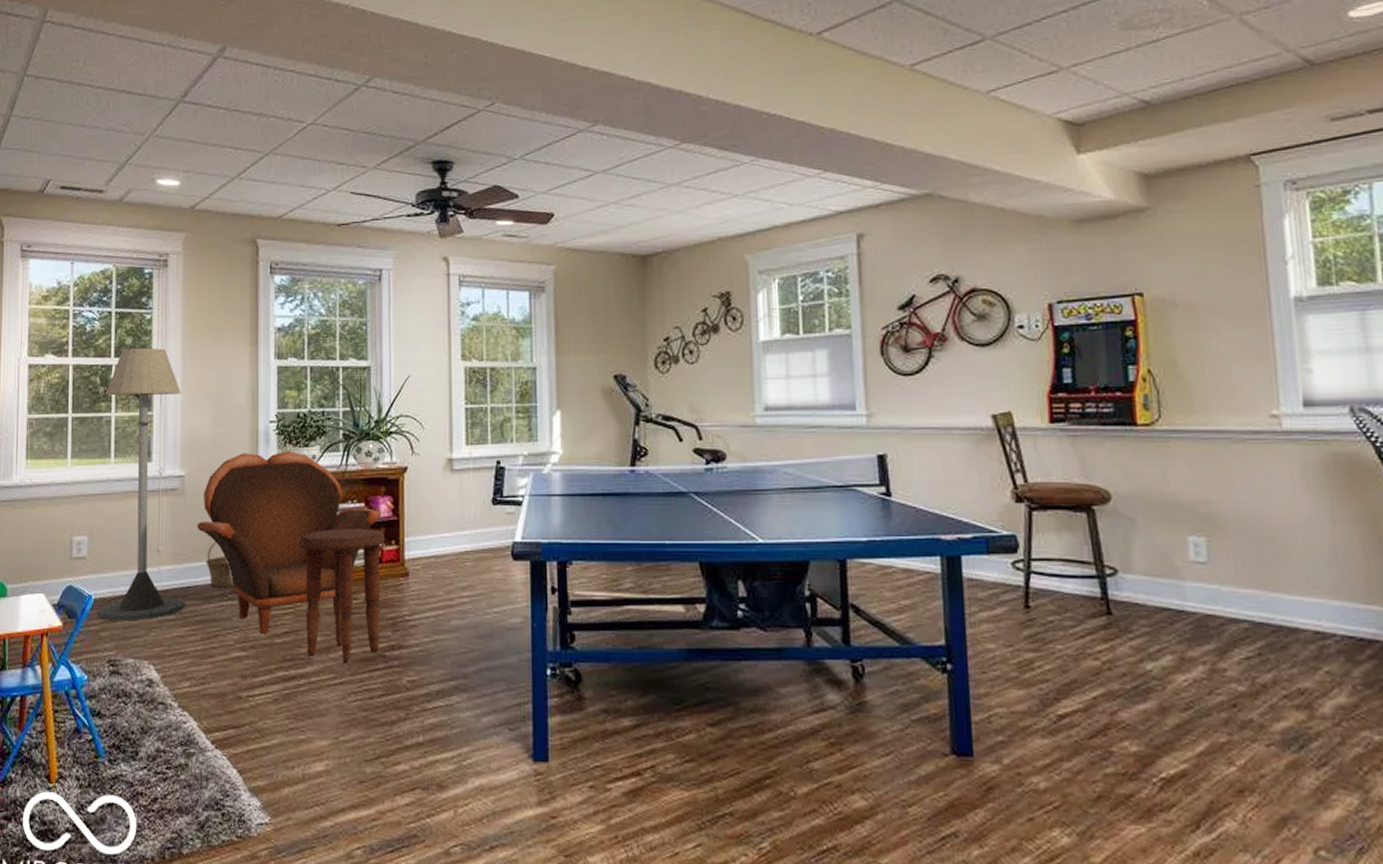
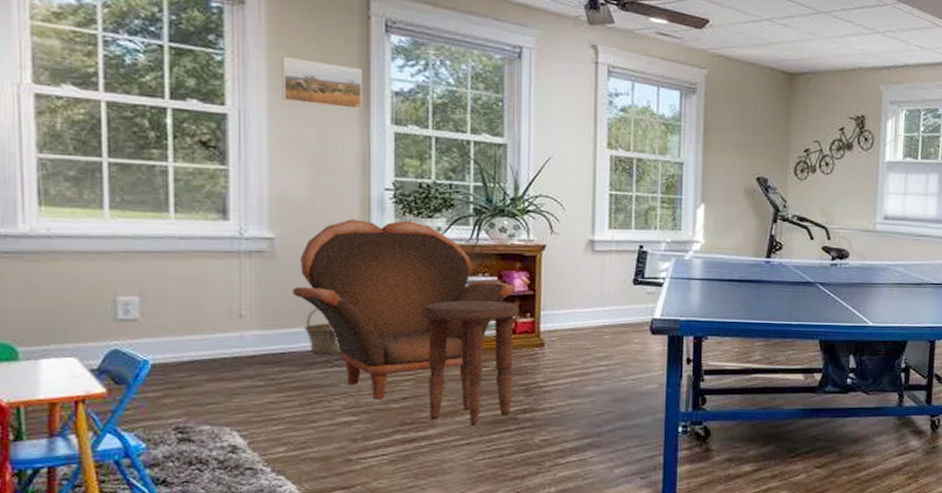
floor lamp: present [97,347,185,621] -> none [156,90,278,387]
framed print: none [192,307,252,349] -> present [282,56,362,111]

